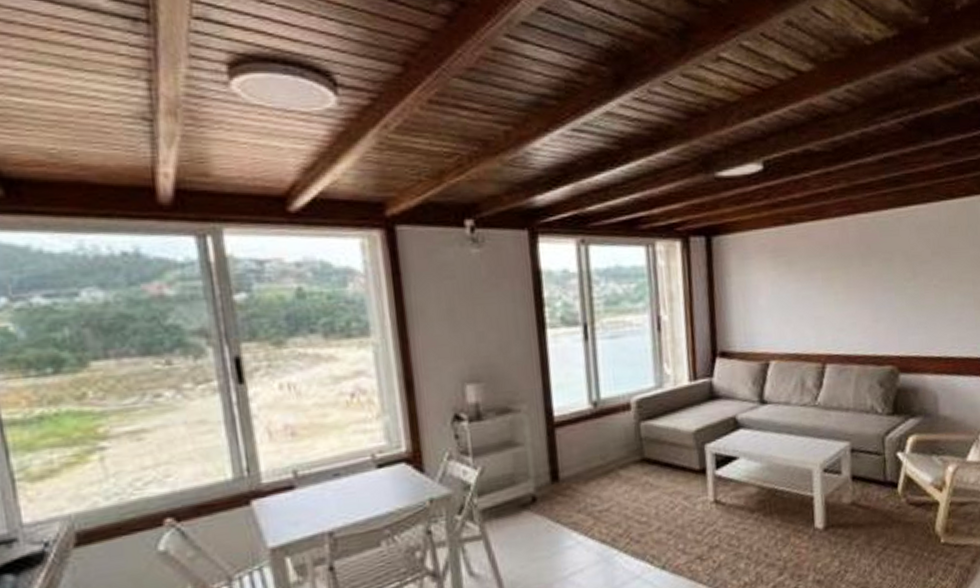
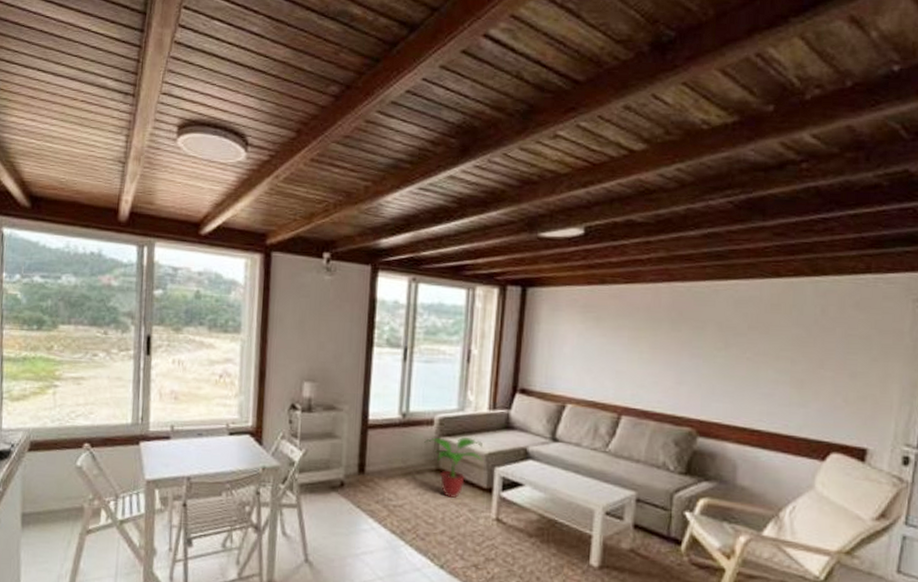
potted plant: none [623,417,691,490] -> present [424,437,483,499]

